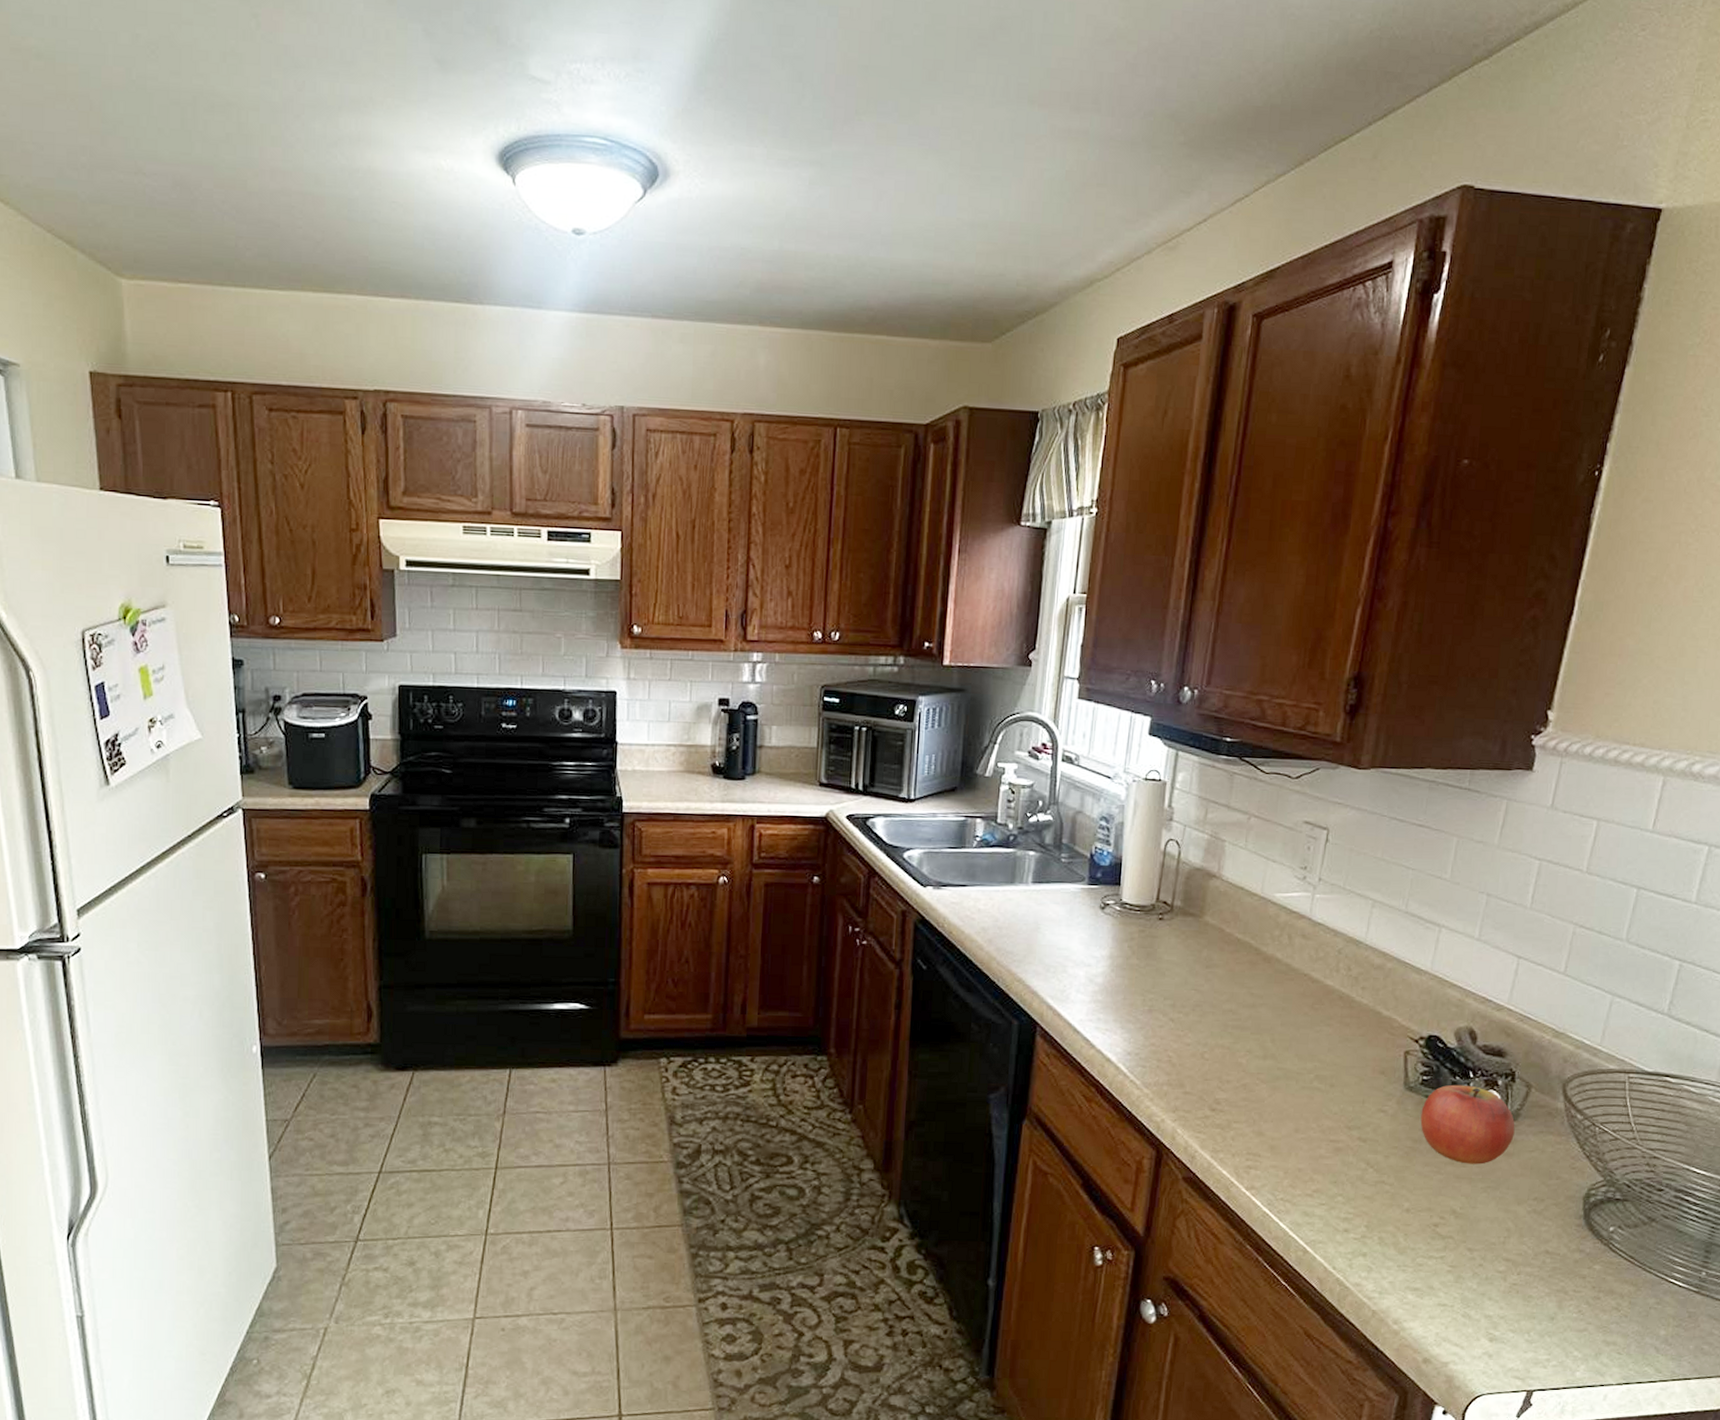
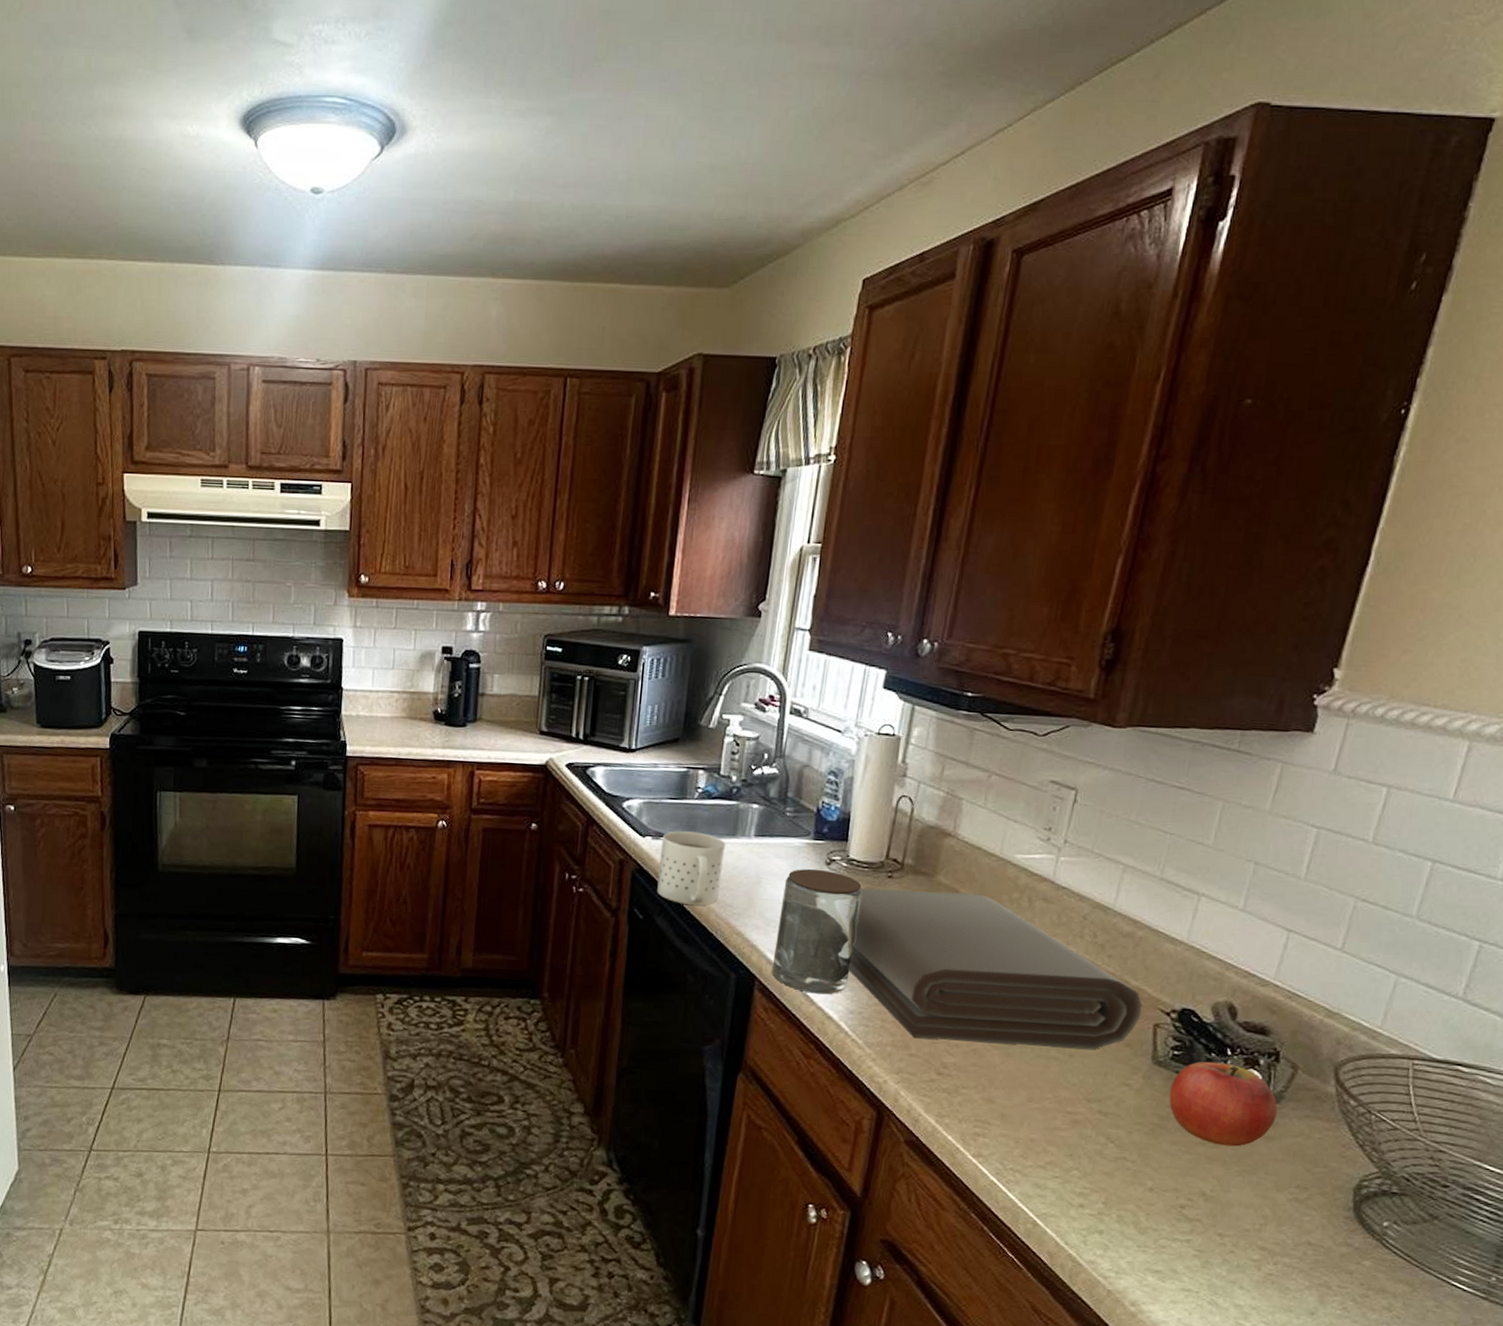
mug: none [939,880,1005,955] -> present [657,831,726,906]
jar: none [1052,913,1136,1037] -> present [771,868,863,995]
towel: none [1125,930,1394,1078] -> present [849,887,1143,1049]

